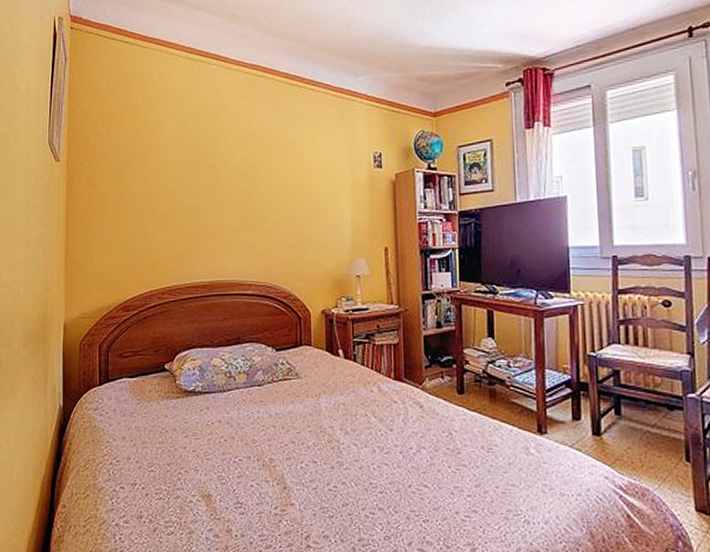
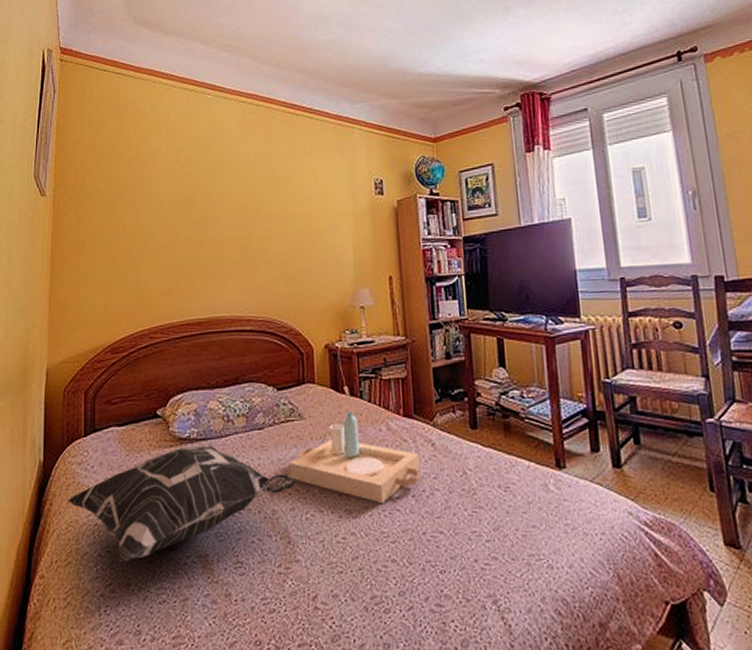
decorative pillow: none [85,399,294,498] -> present [68,446,298,563]
serving tray: none [285,373,409,457] -> present [288,411,421,503]

